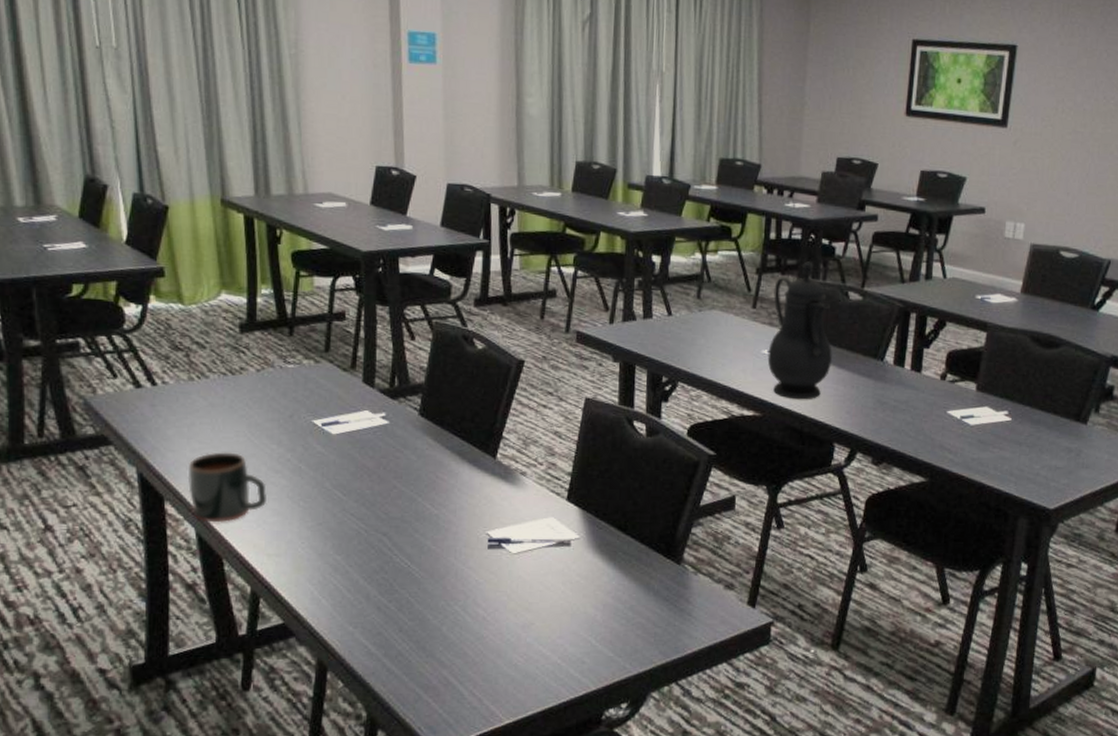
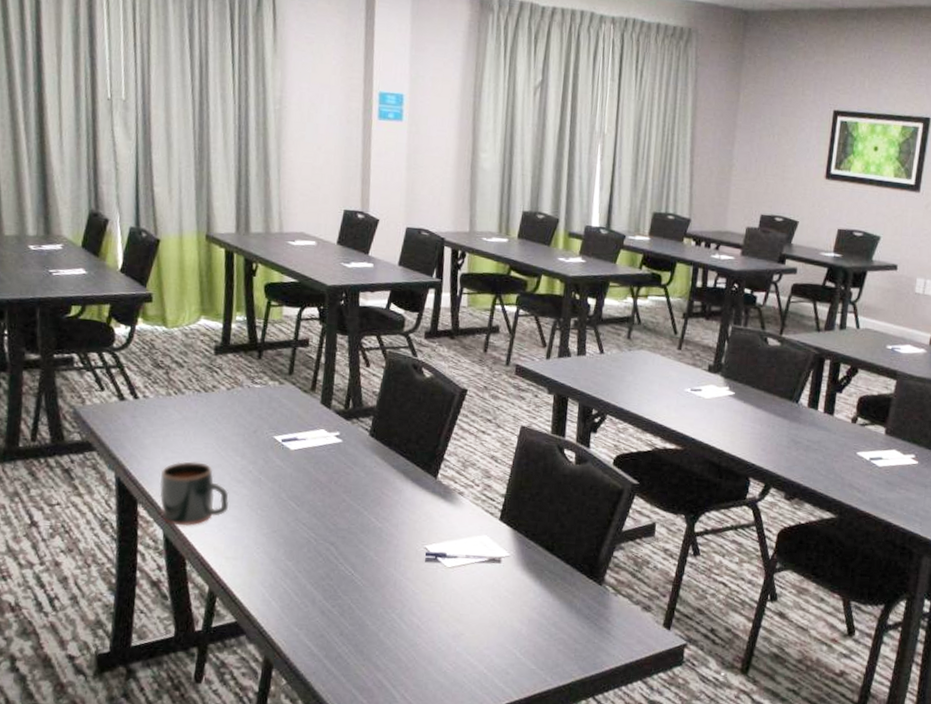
coffeepot: present [767,261,833,400] -> none [690,308,751,436]

